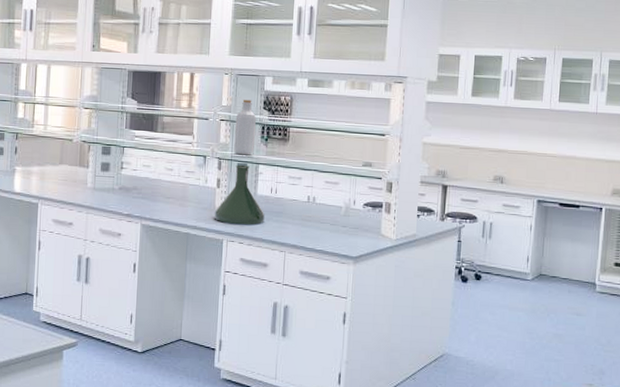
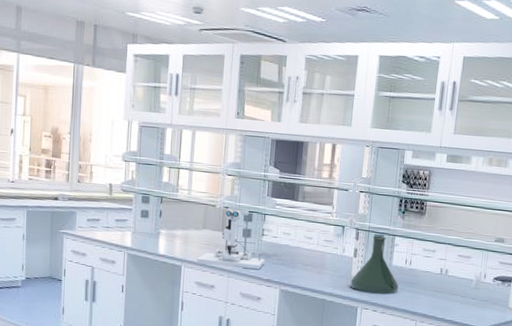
slit lamp: none [54,142,125,204] -> present [196,208,266,269]
bottle: present [234,99,257,156] -> none [371,172,395,227]

